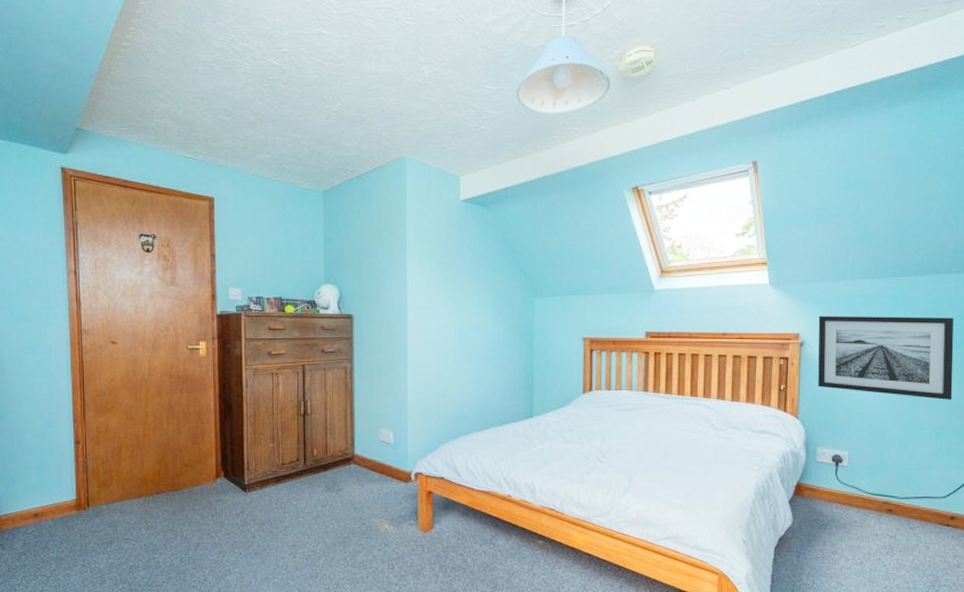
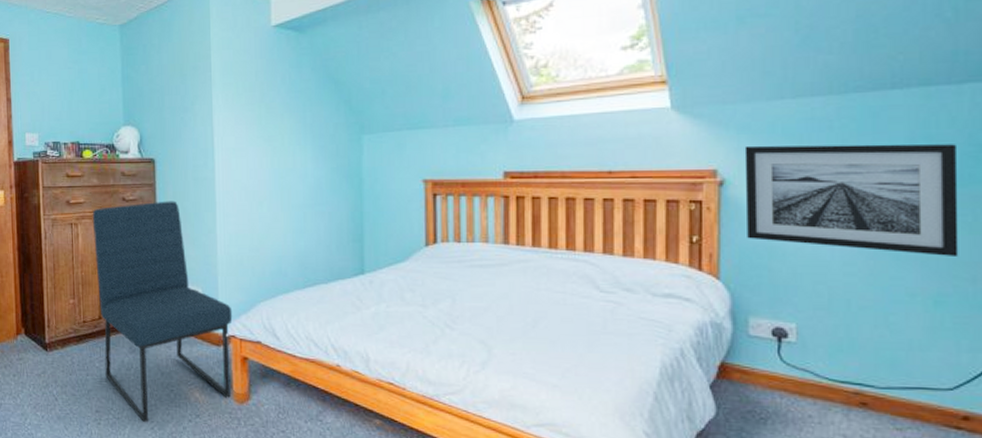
chair: none [292,353,420,554] -> present [92,201,233,423]

